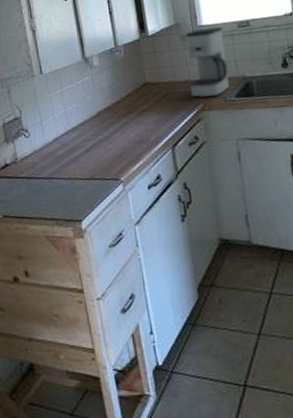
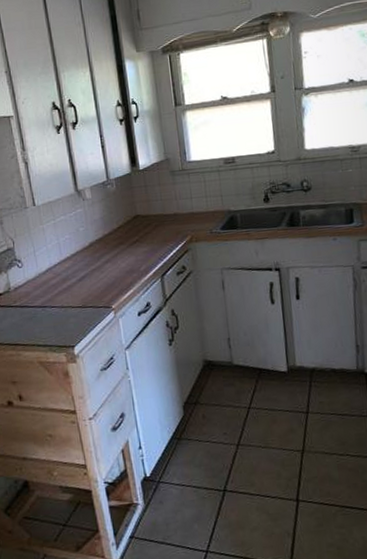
coffee maker: present [185,27,229,98] -> none [175,163,215,230]

